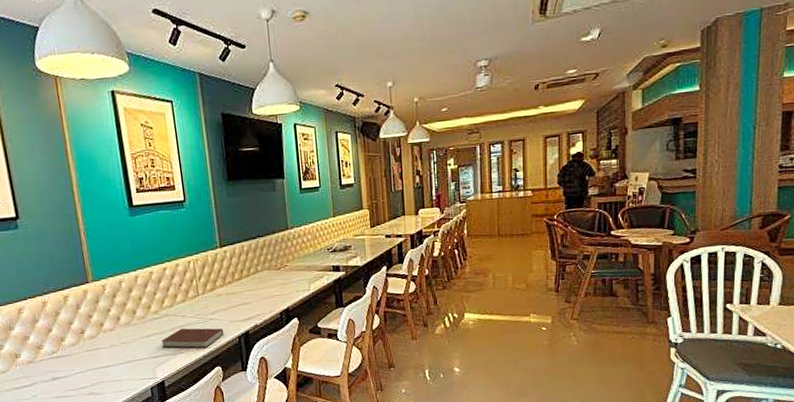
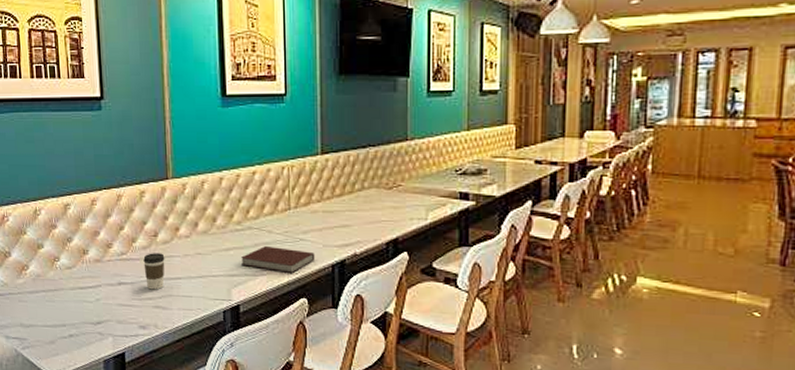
coffee cup: none [73,347,95,380] -> present [143,253,165,290]

